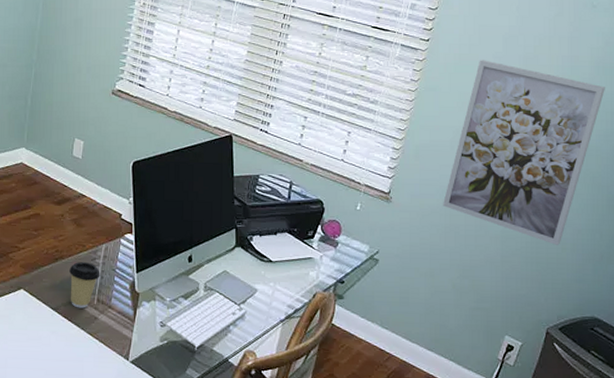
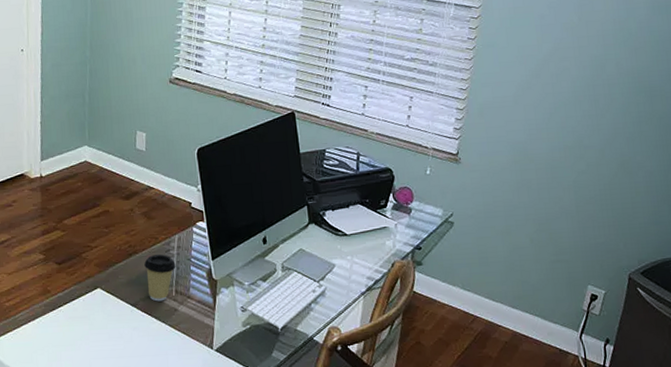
wall art: present [443,60,605,246] -> none [512,11,663,191]

